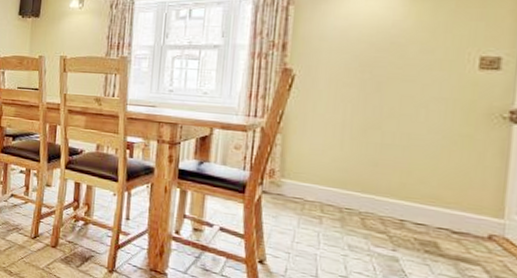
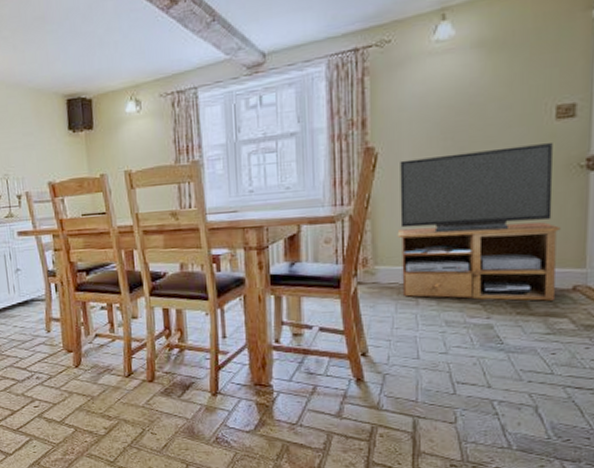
tv stand: none [306,85,478,246] -> present [397,143,561,301]

